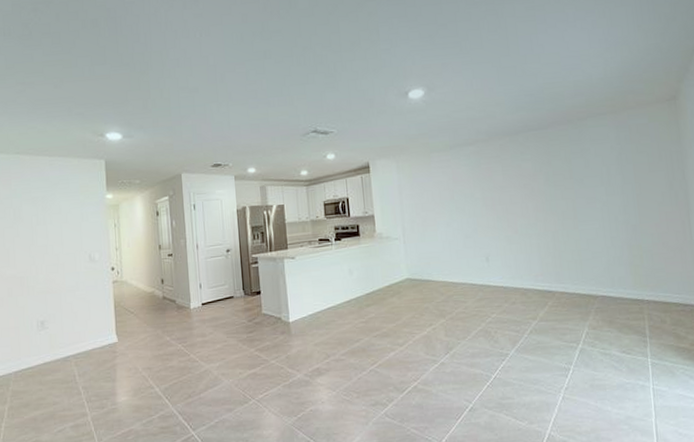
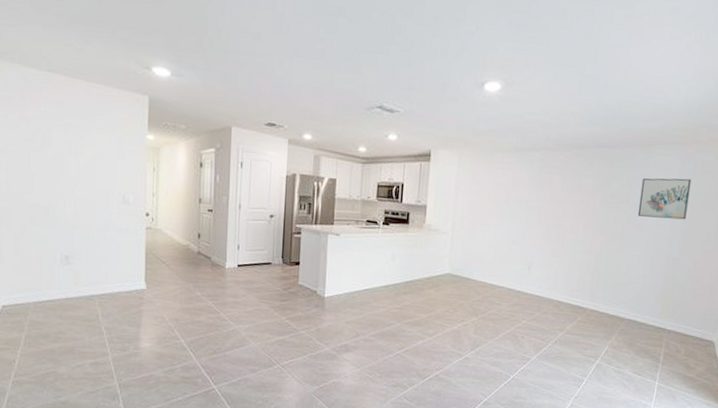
wall art: none [581,144,635,190] -> present [637,178,692,220]

